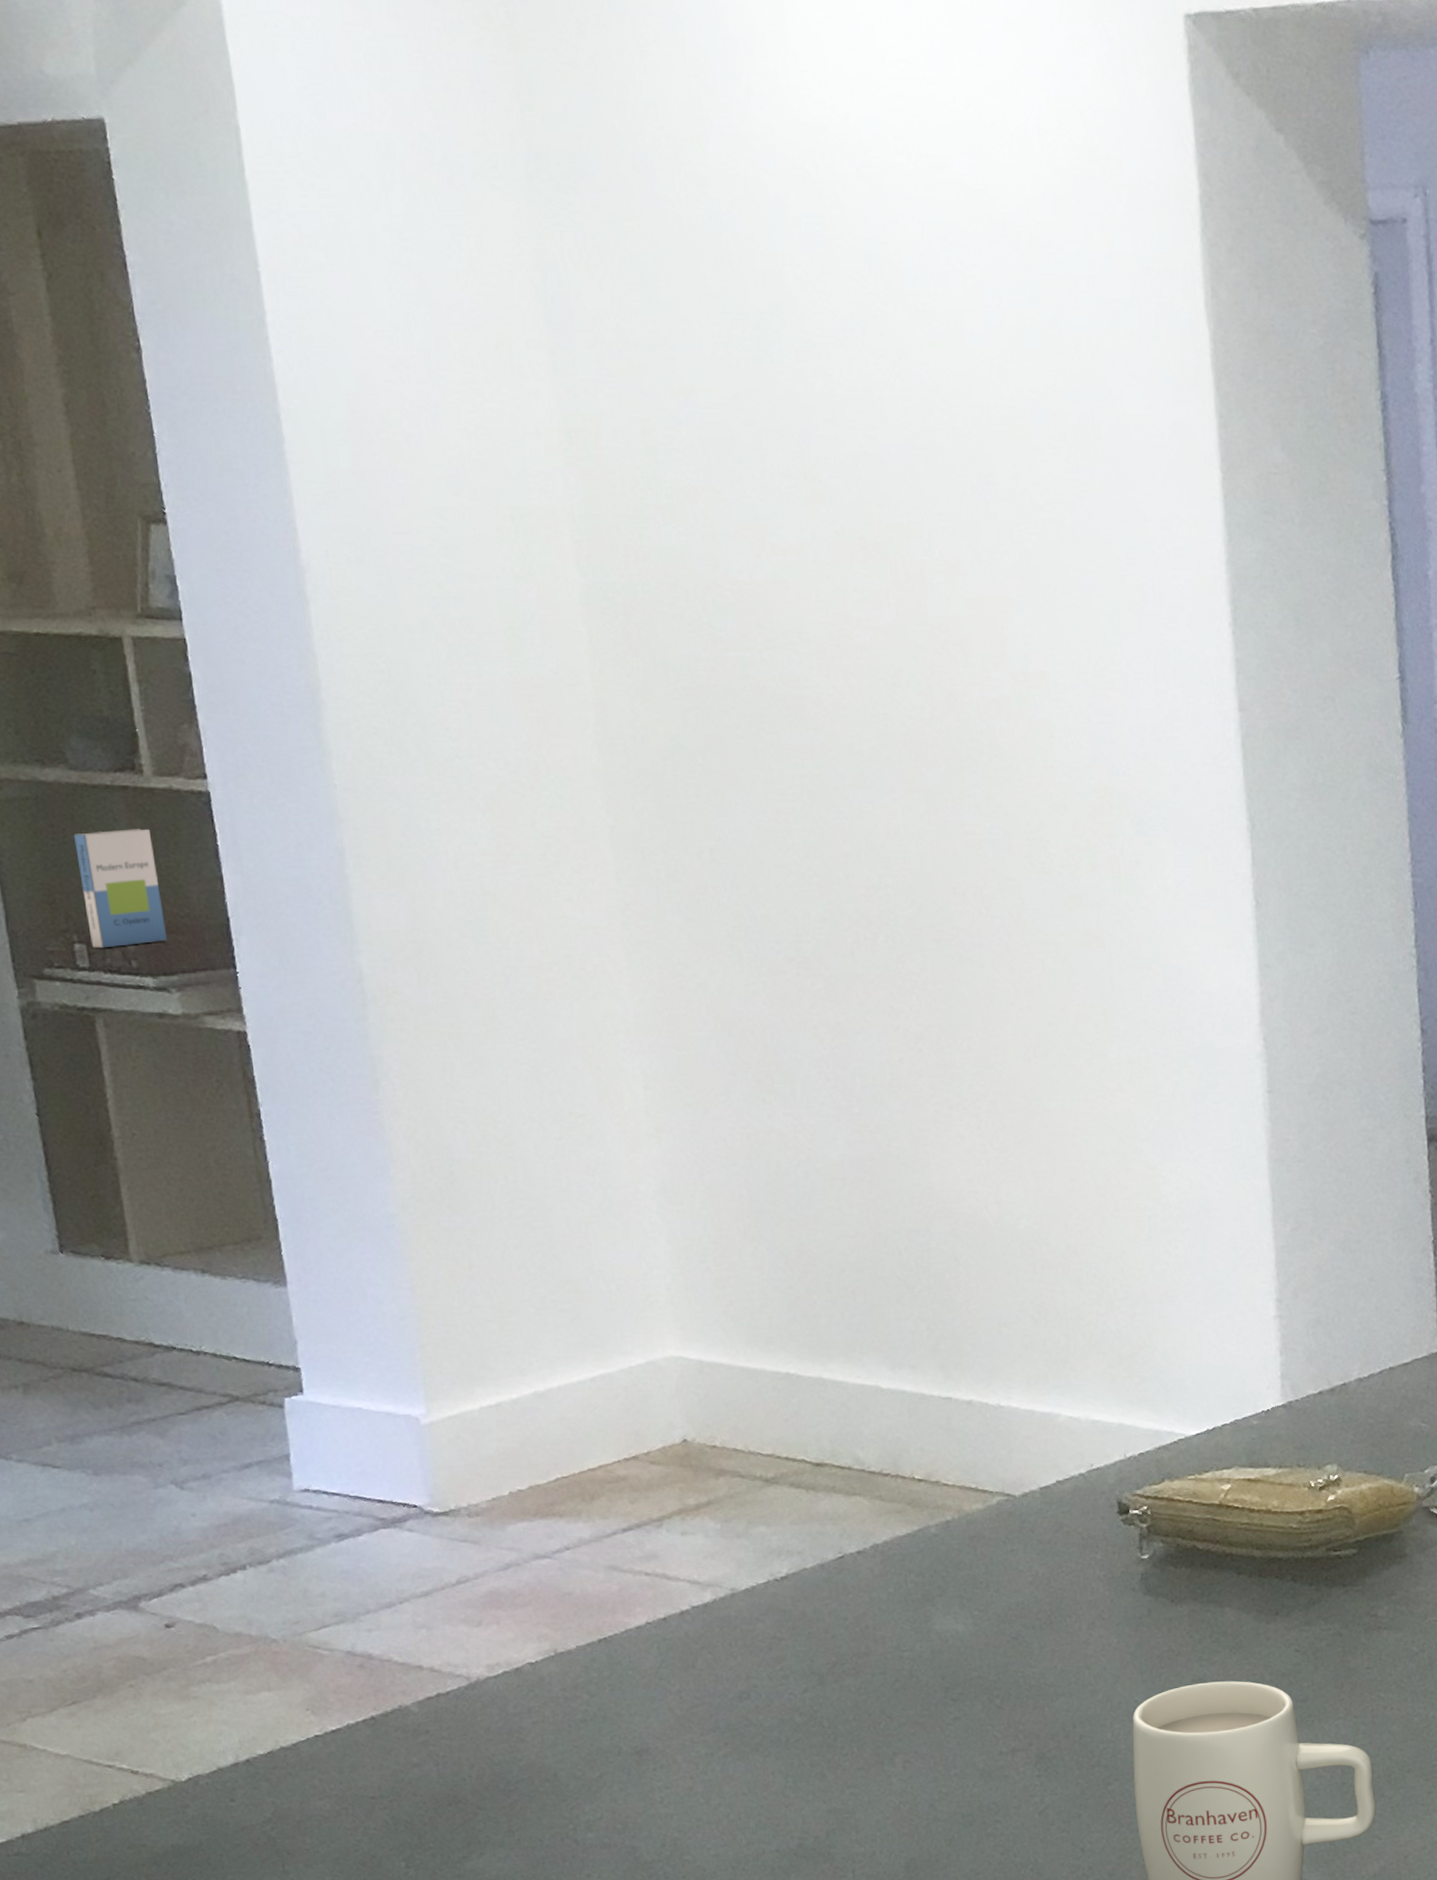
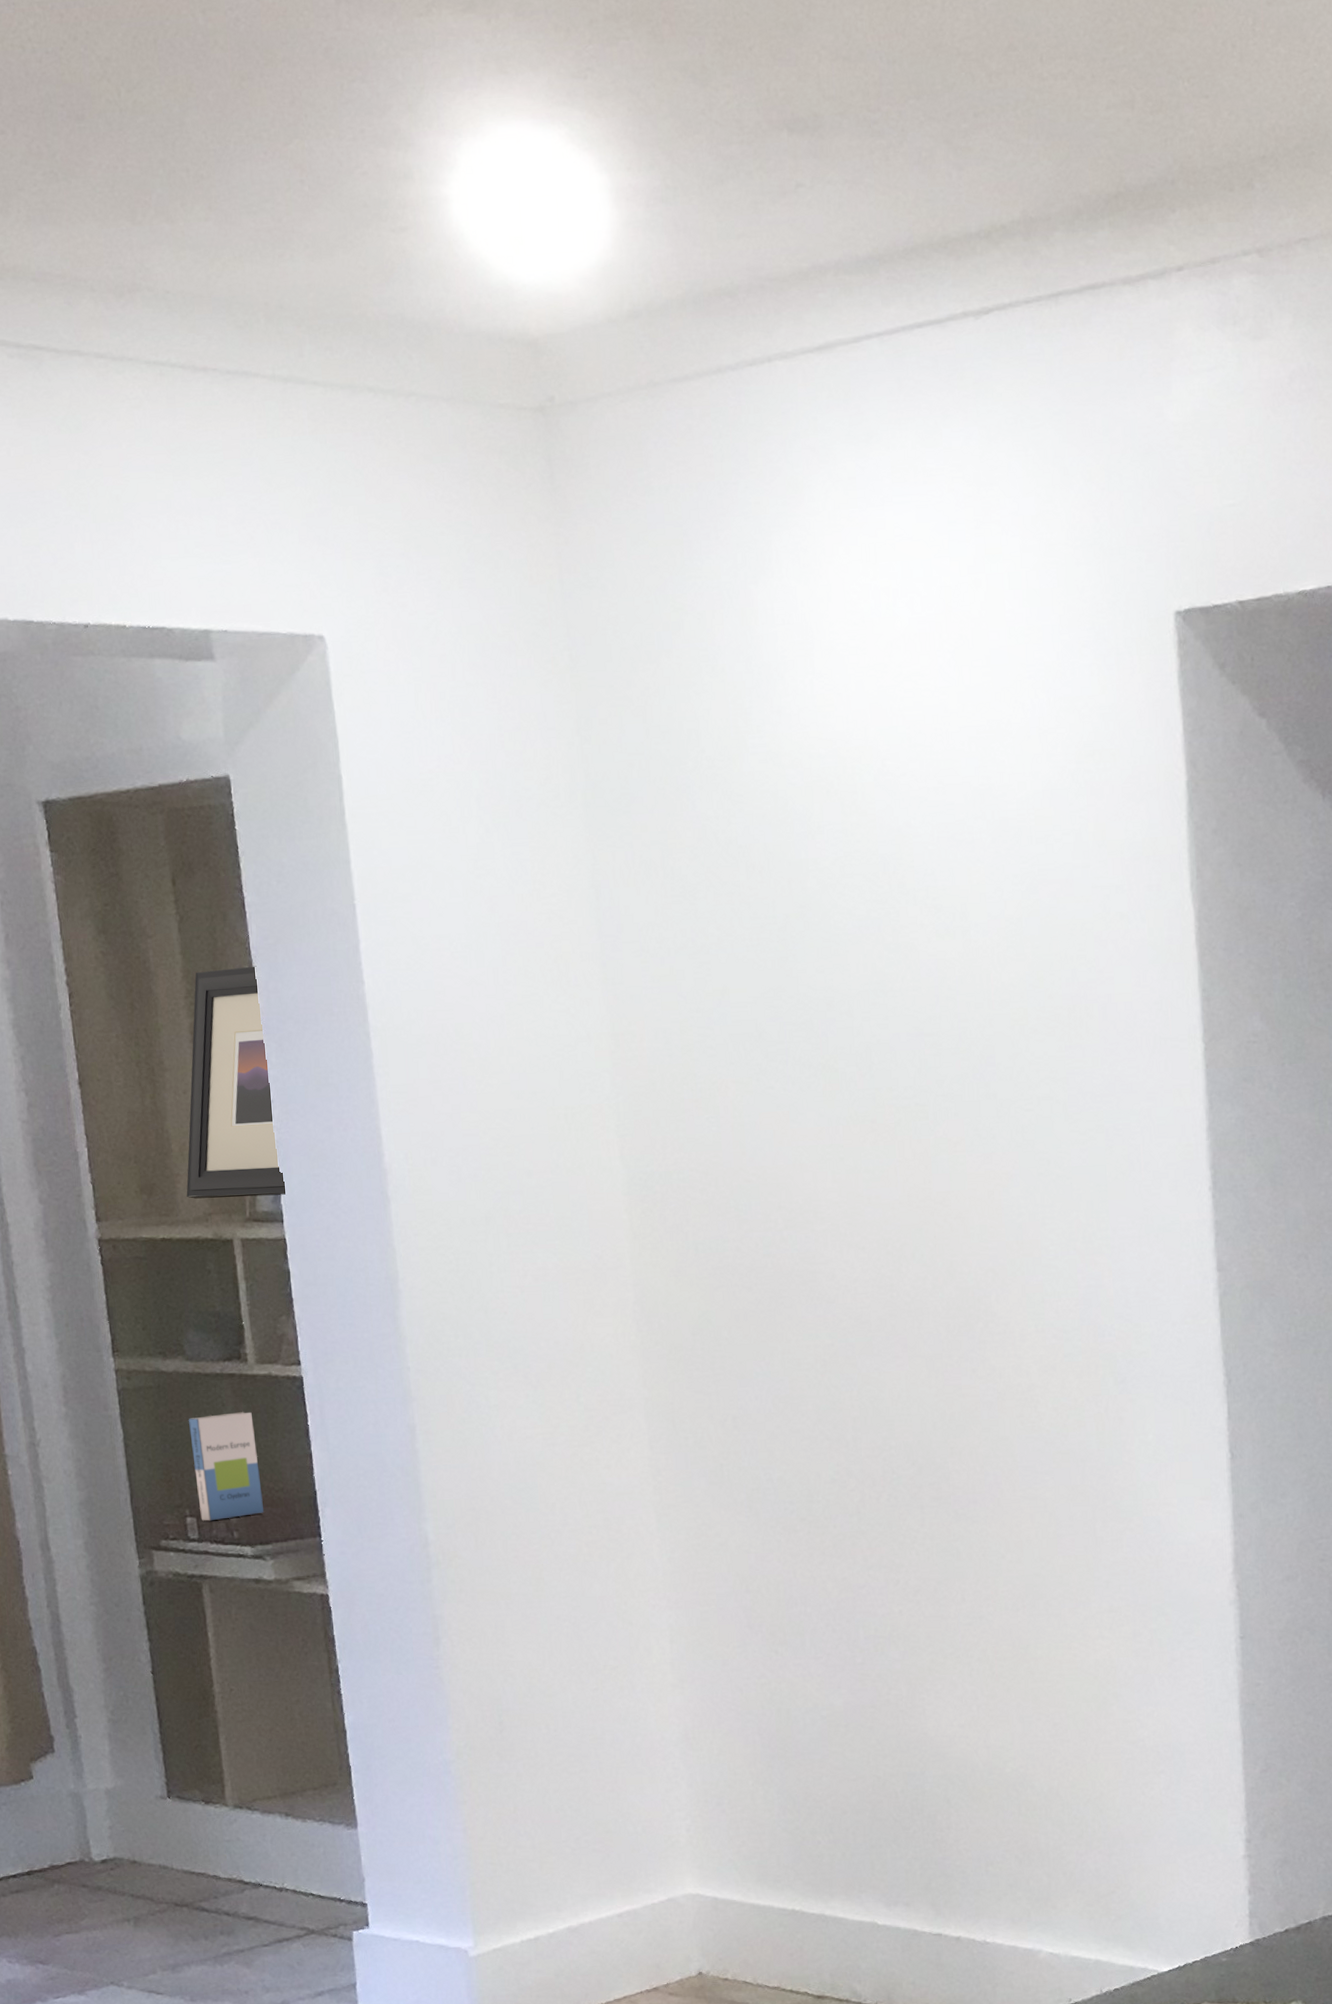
picture frame: none [64,333,184,591] -> present [186,966,285,1199]

